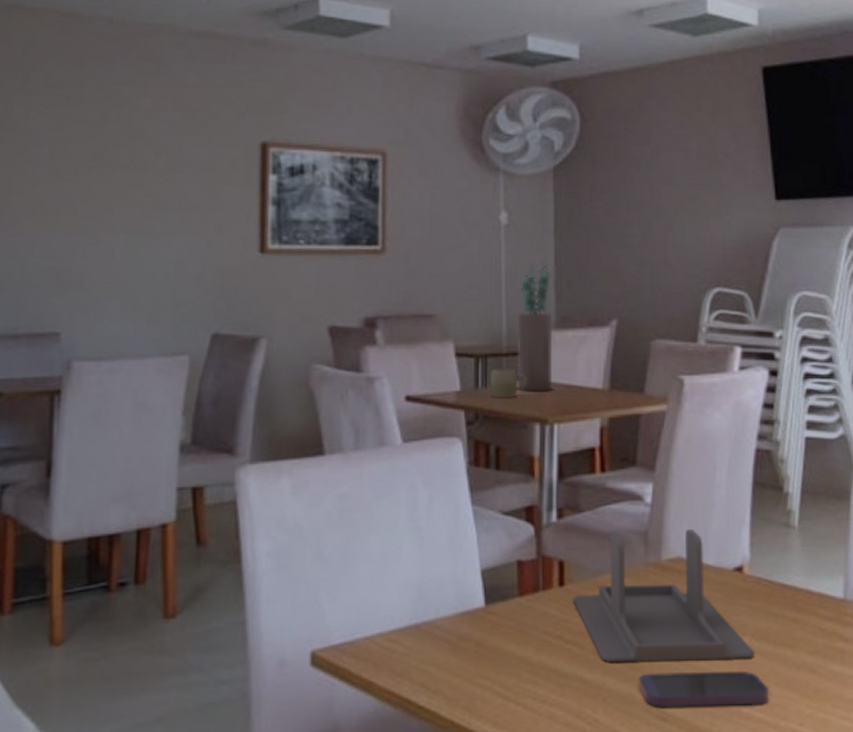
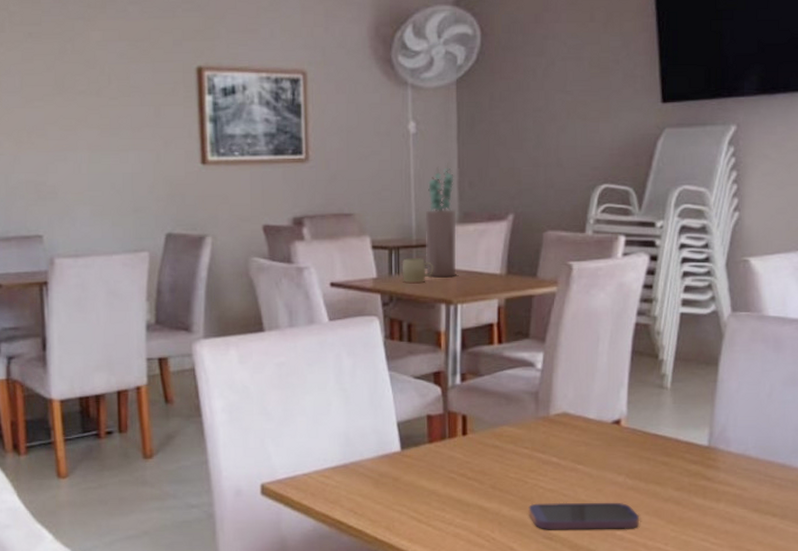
napkin holder: present [573,529,755,663] -> none [474,390,629,495]

